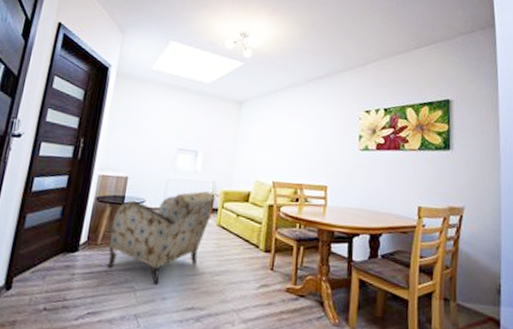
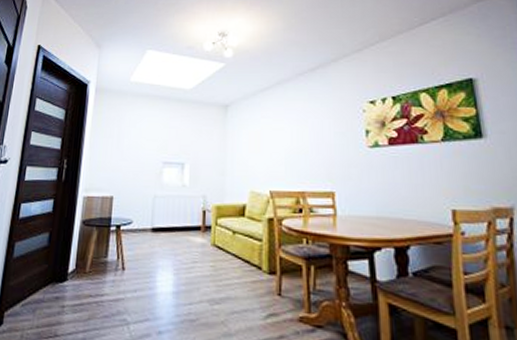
armchair: present [107,191,215,286] -> none [97,207,207,317]

